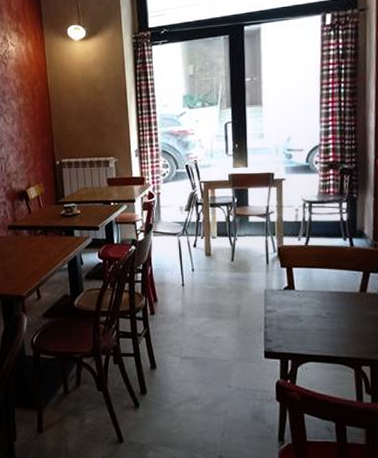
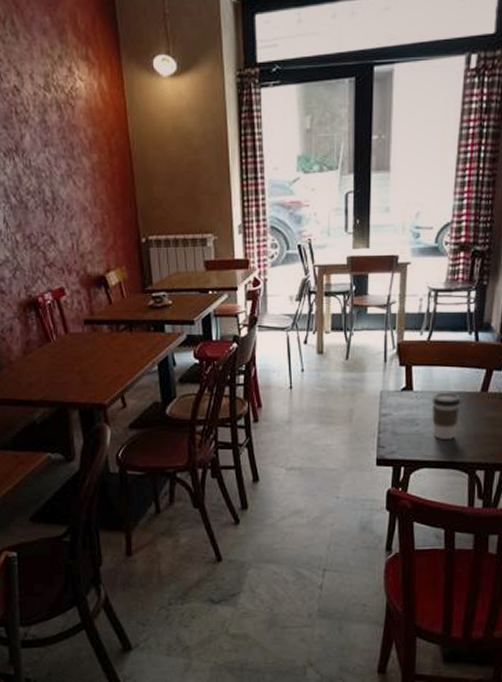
coffee cup: none [313,292,341,335] -> present [431,392,461,439]

